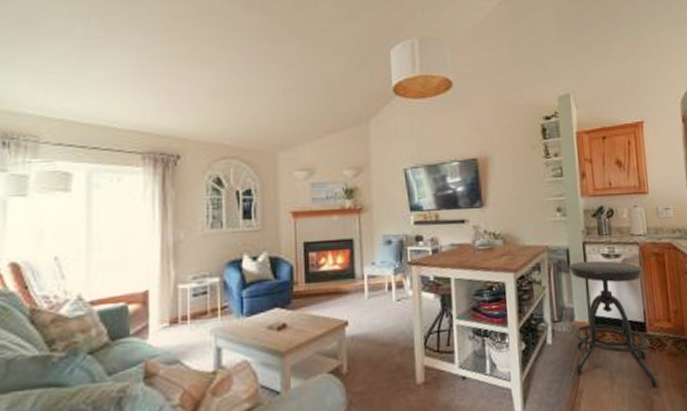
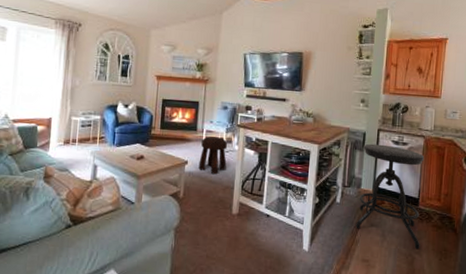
stool: none [363,282,401,334] -> present [198,136,228,175]

